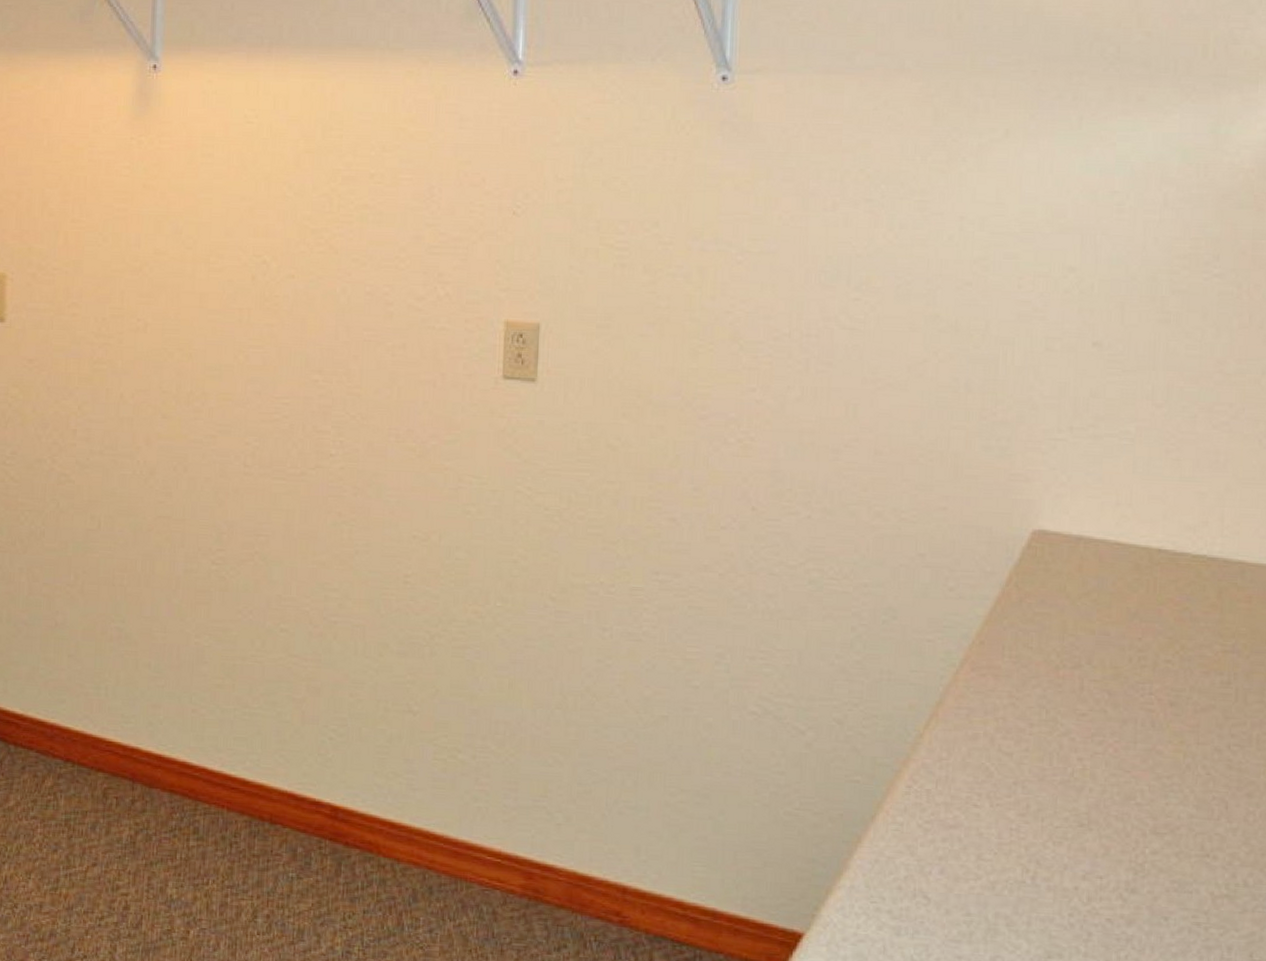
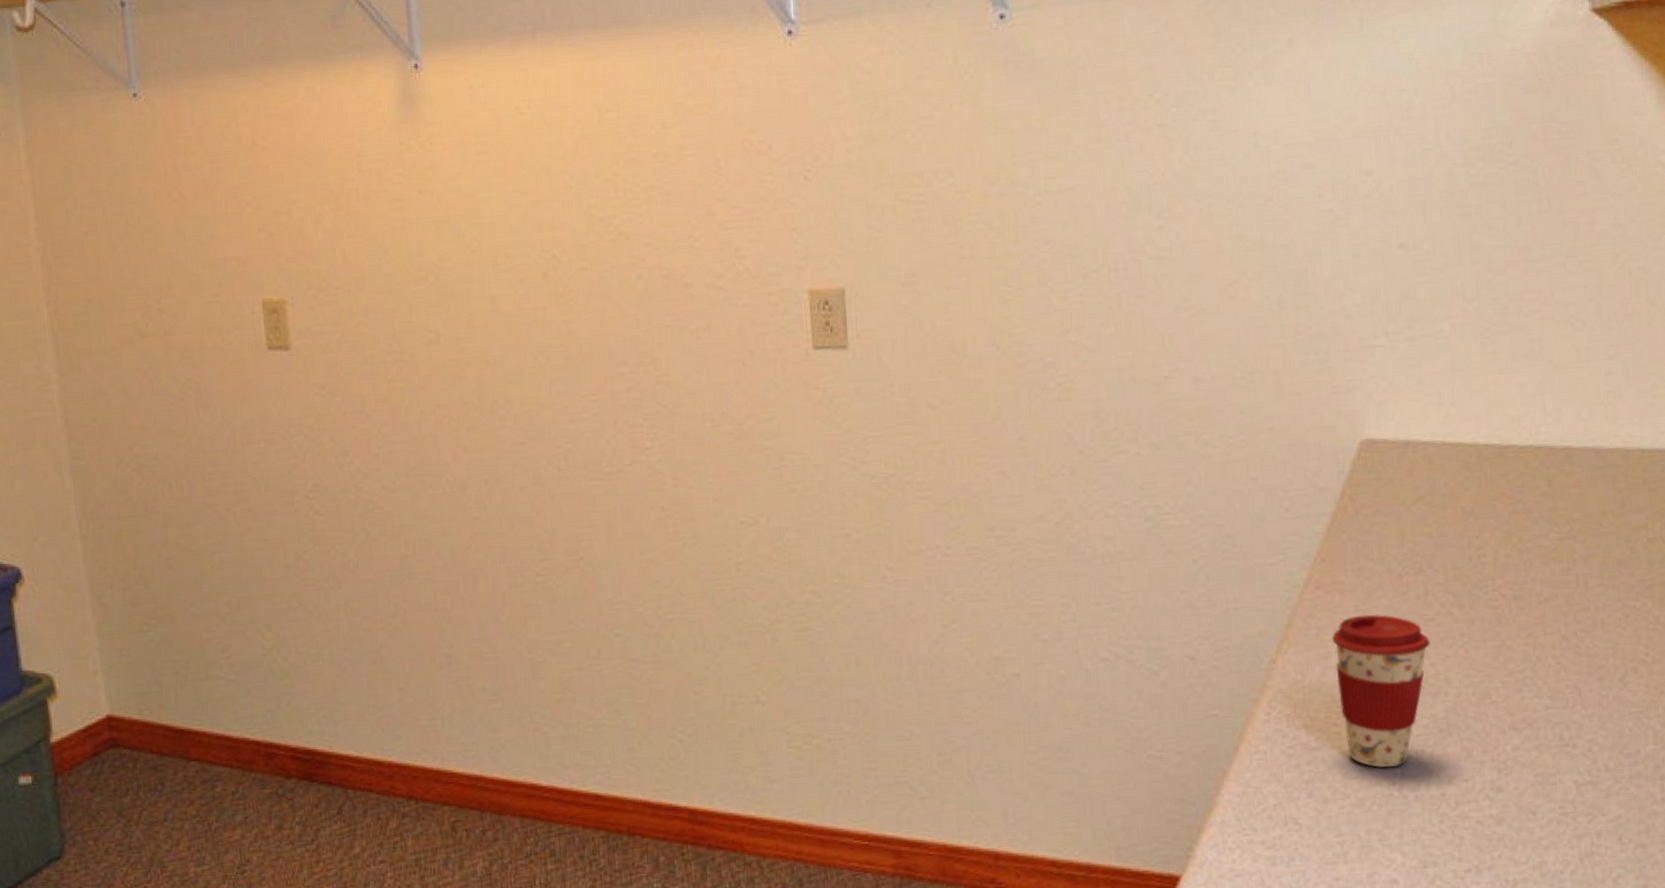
coffee cup: none [981,701,1081,855] -> present [1332,614,1431,768]

